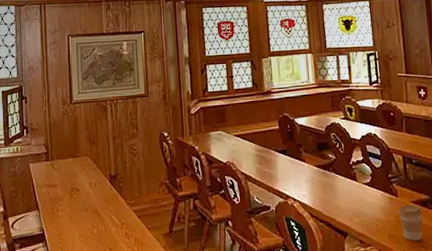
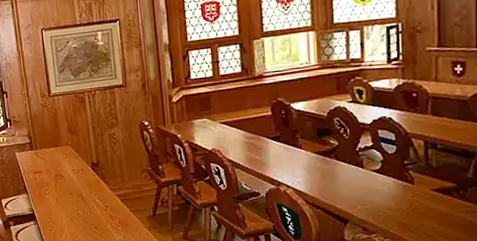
coffee cup: present [398,205,423,241] -> none [414,193,445,229]

